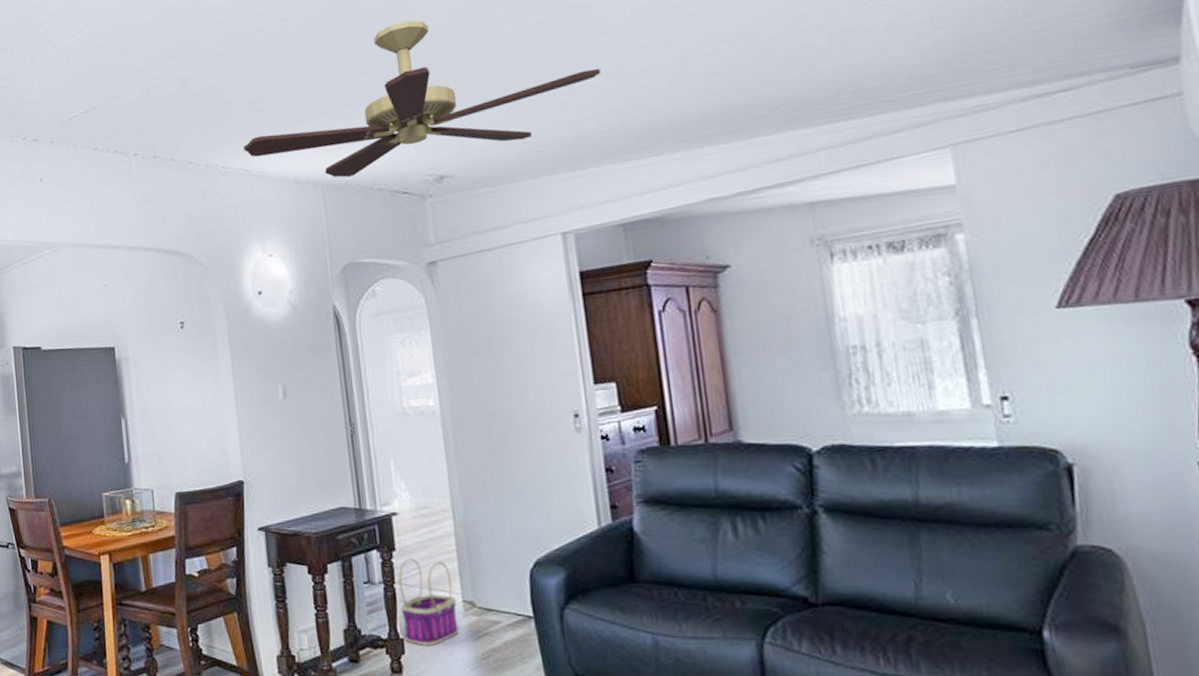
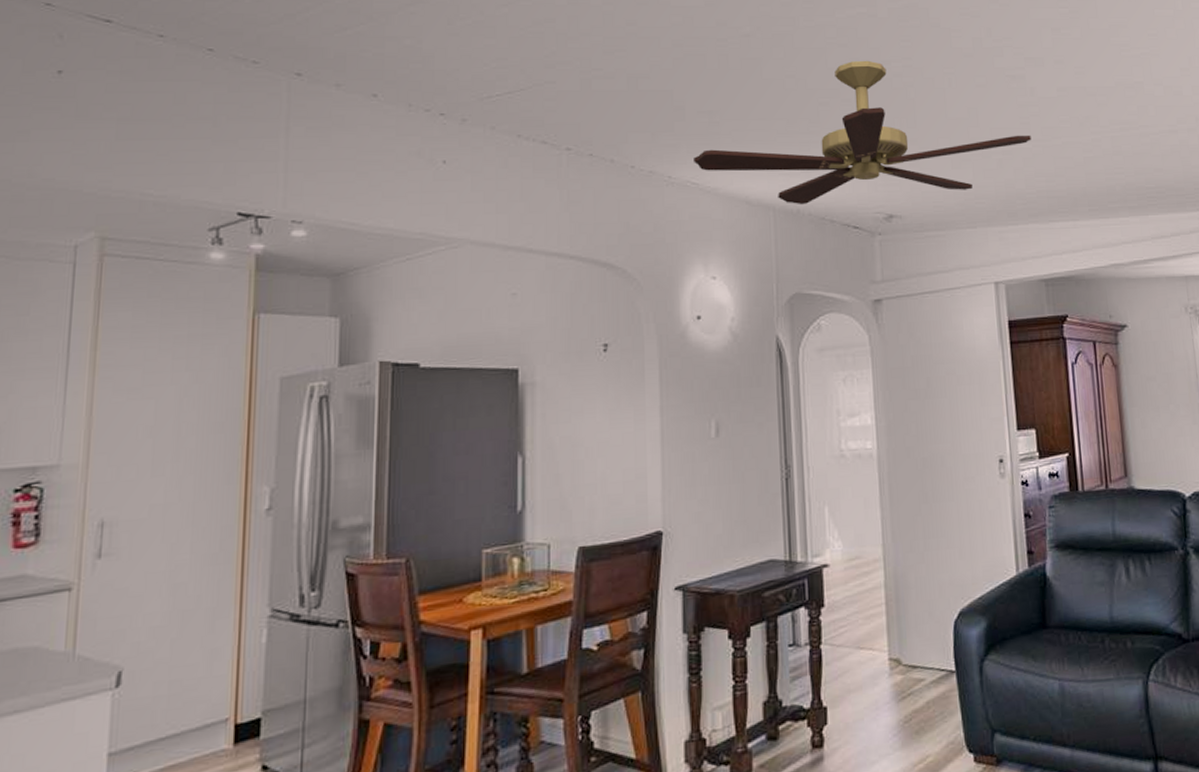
basket: present [398,558,459,647] -> none [825,614,884,714]

